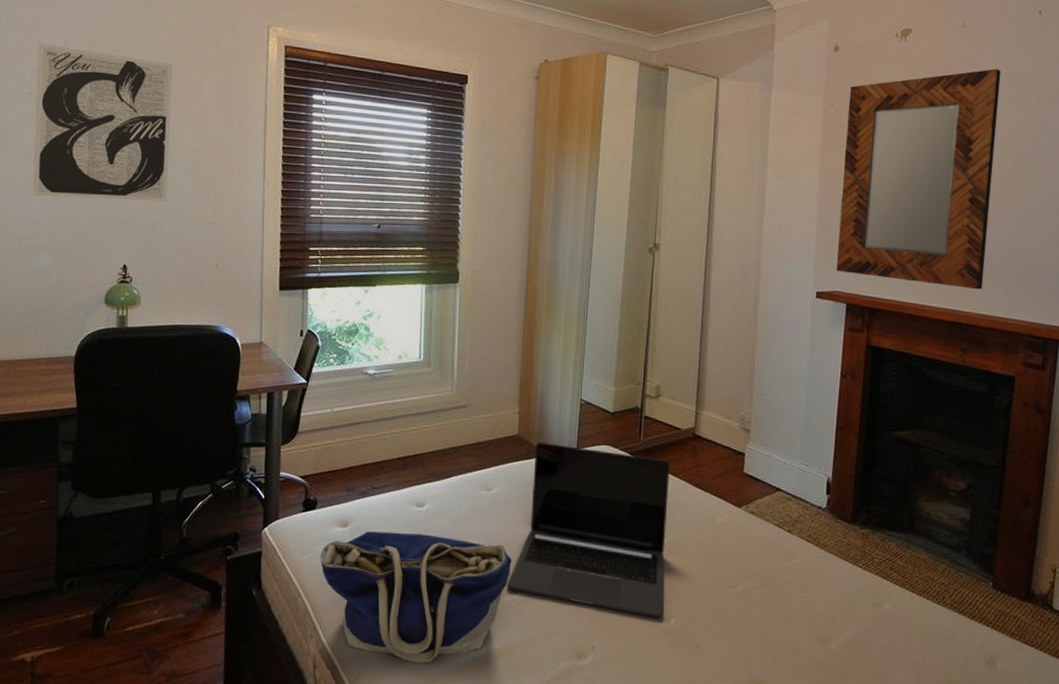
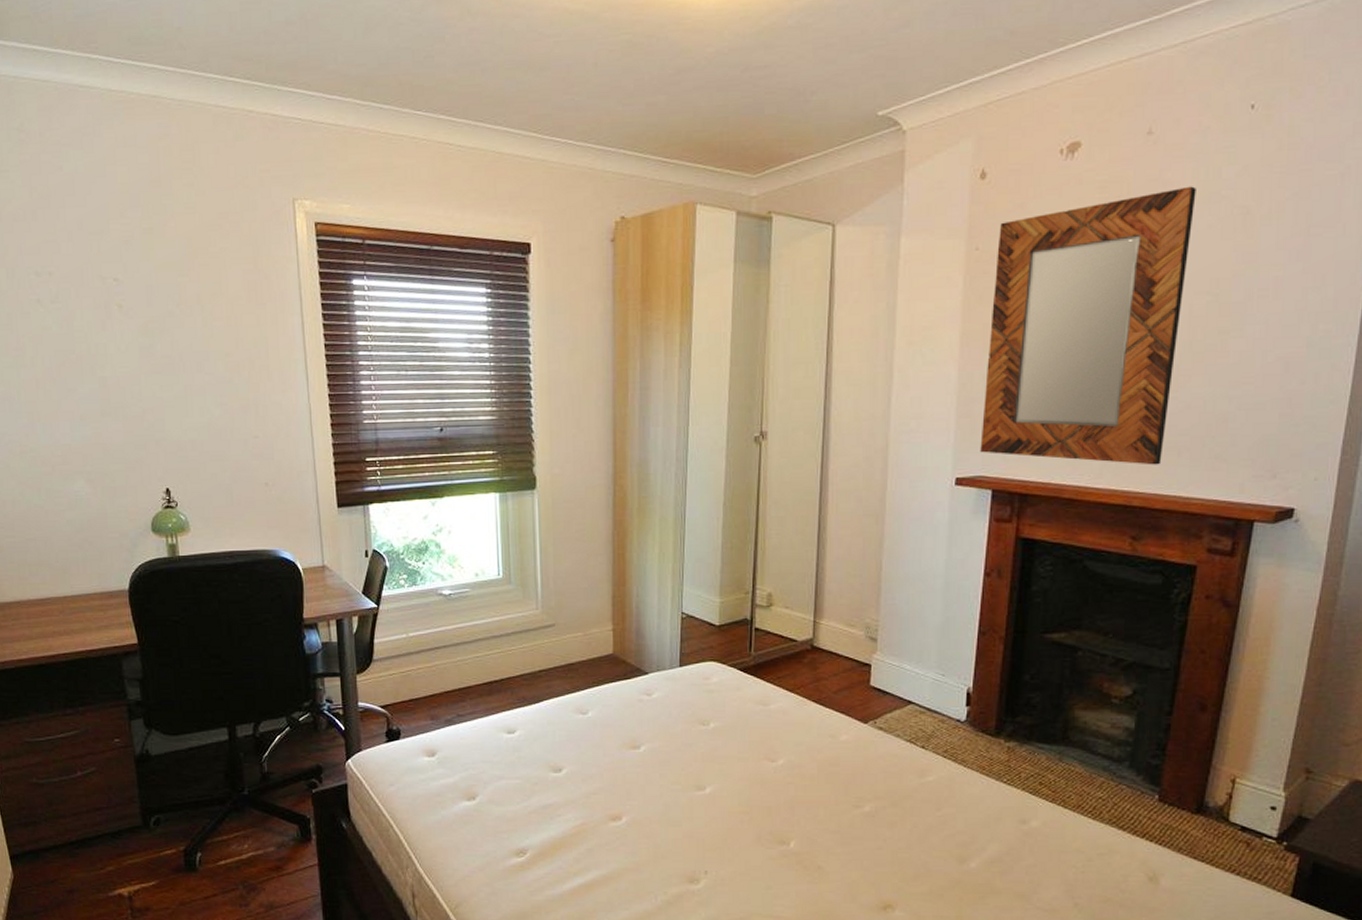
wall art: present [33,43,173,201] -> none [38,240,203,417]
tote bag: present [320,531,512,663] -> none [409,760,614,890]
laptop: present [507,443,670,619] -> none [610,661,785,841]

